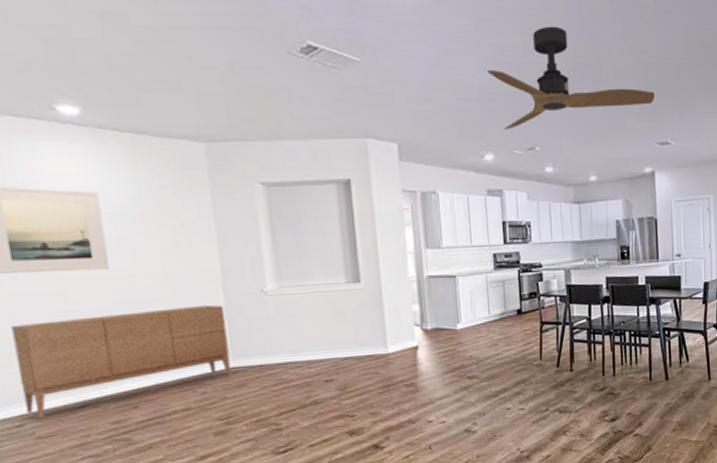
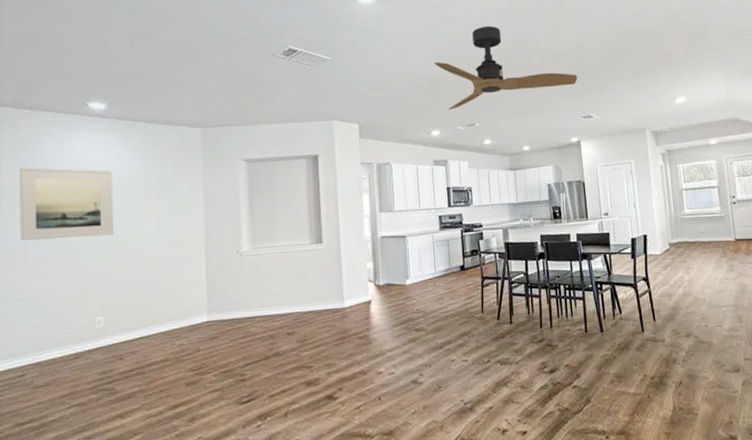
sideboard: present [11,304,232,419] -> none [27,264,207,370]

